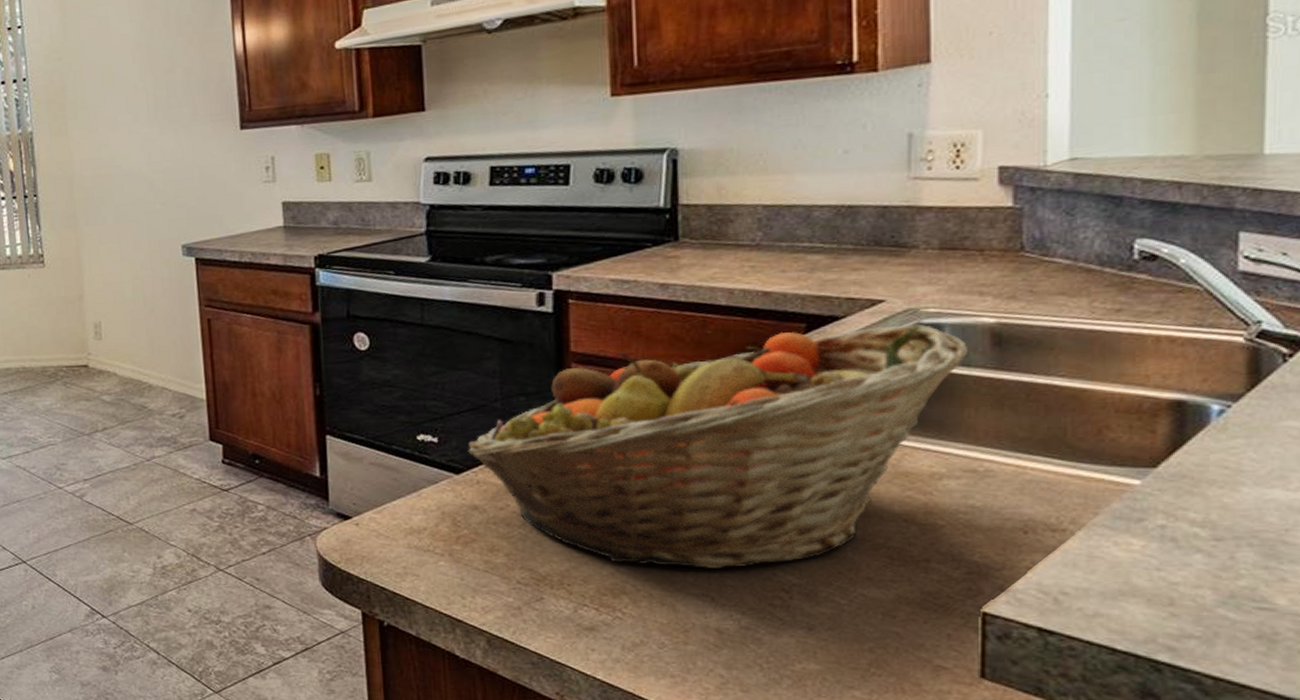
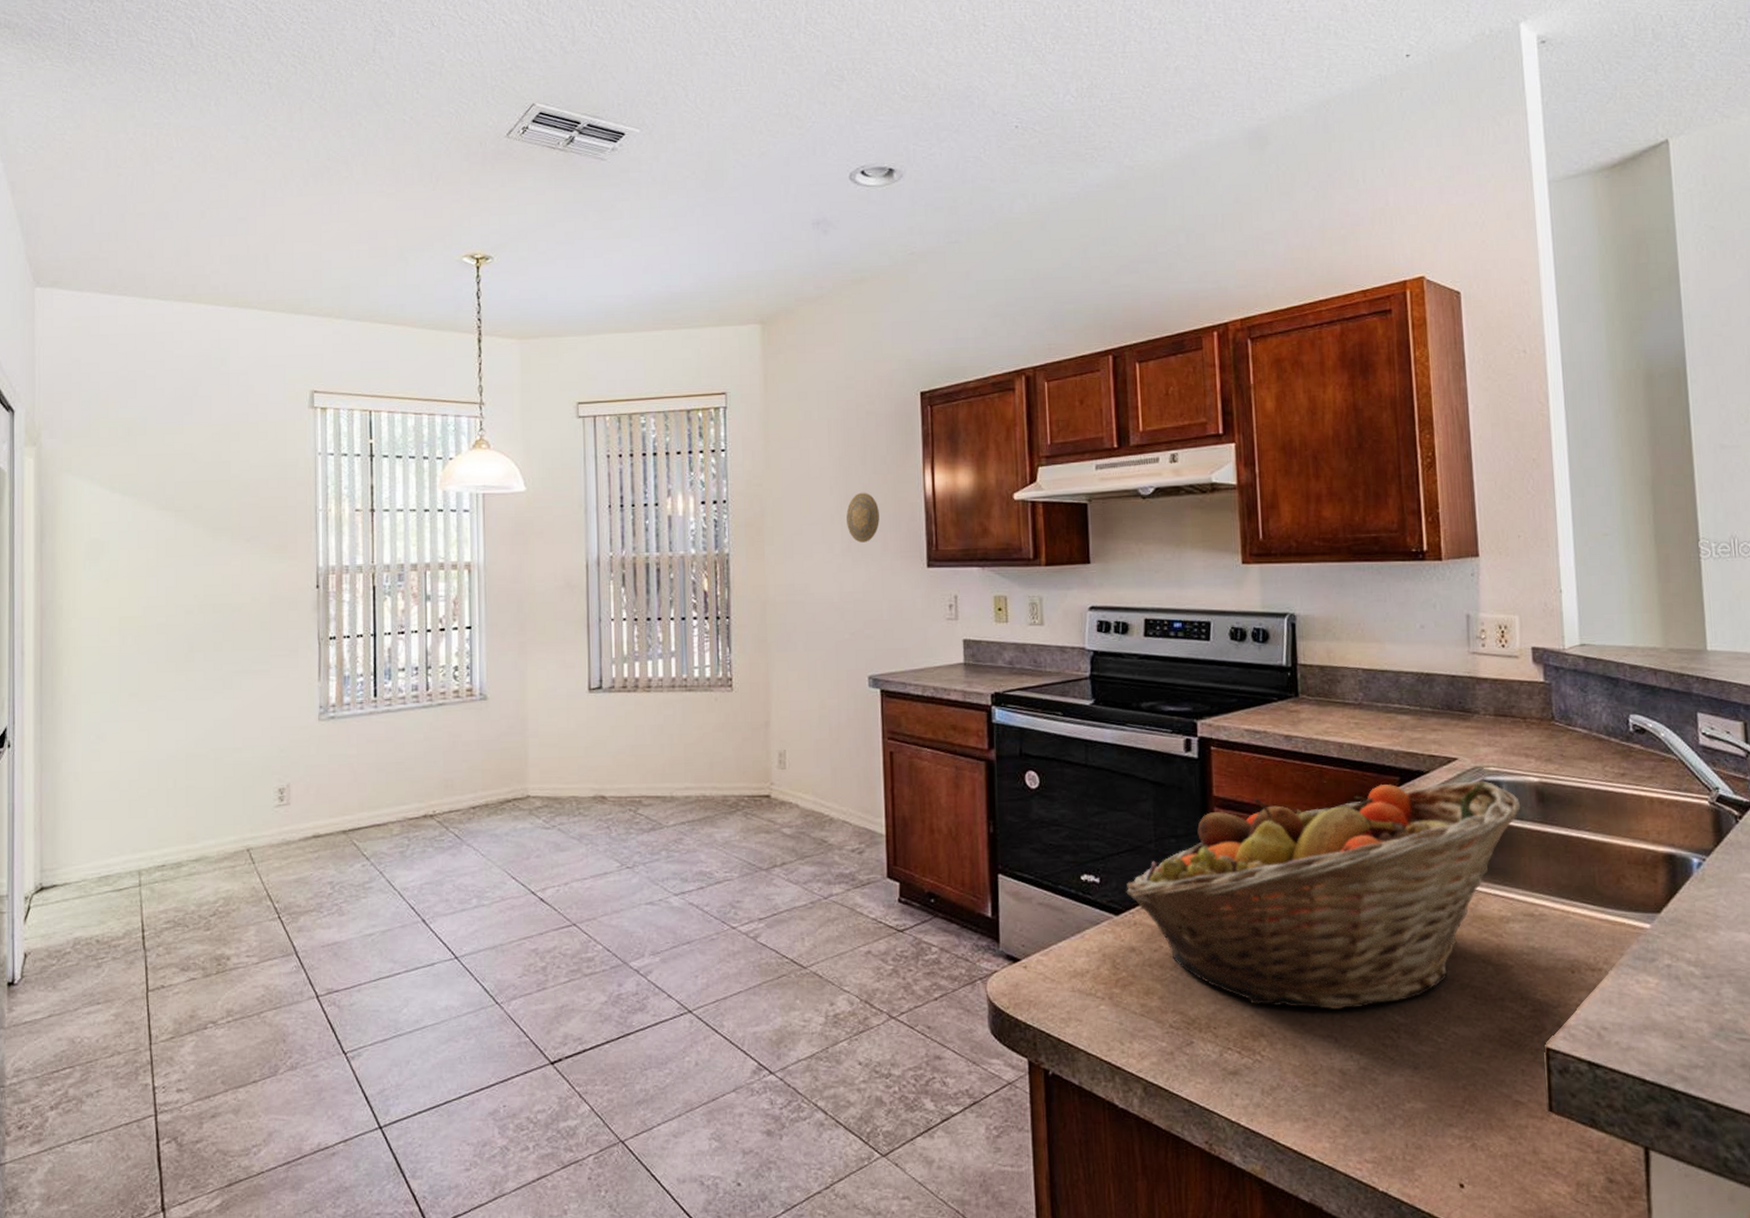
decorative plate: none [151,56,187,110] -> present [846,492,880,543]

